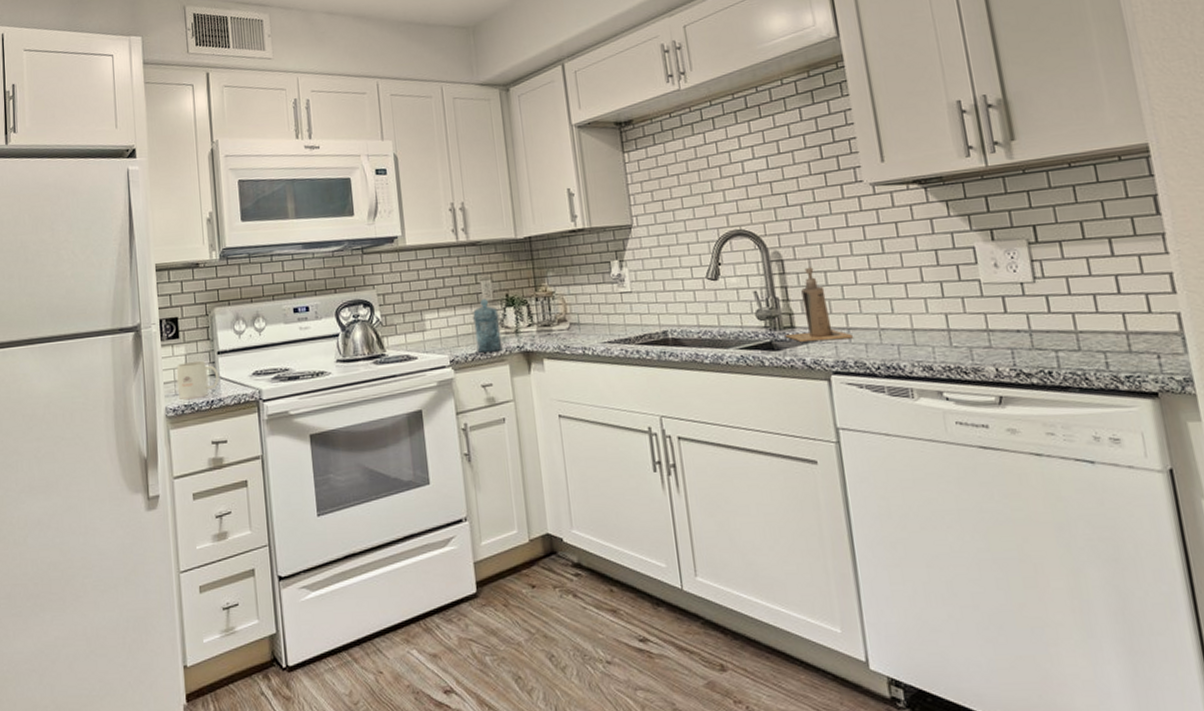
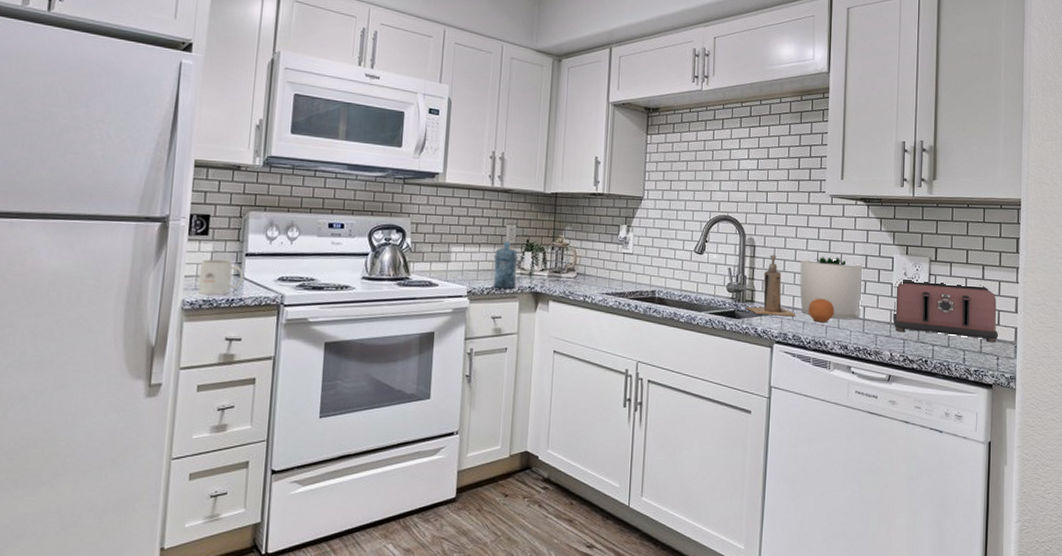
planter: none [847,257,943,336] -> present [800,256,864,320]
fruit: none [868,311,906,342] -> present [808,298,835,323]
toaster: none [984,264,1153,340] -> present [893,277,998,343]

